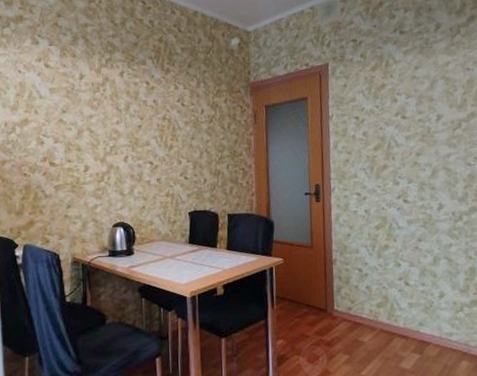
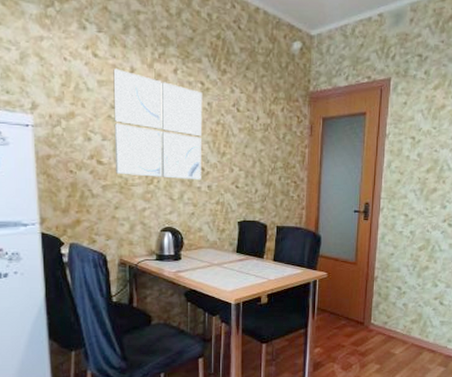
wall art: none [64,76,150,175] -> present [113,68,203,180]

